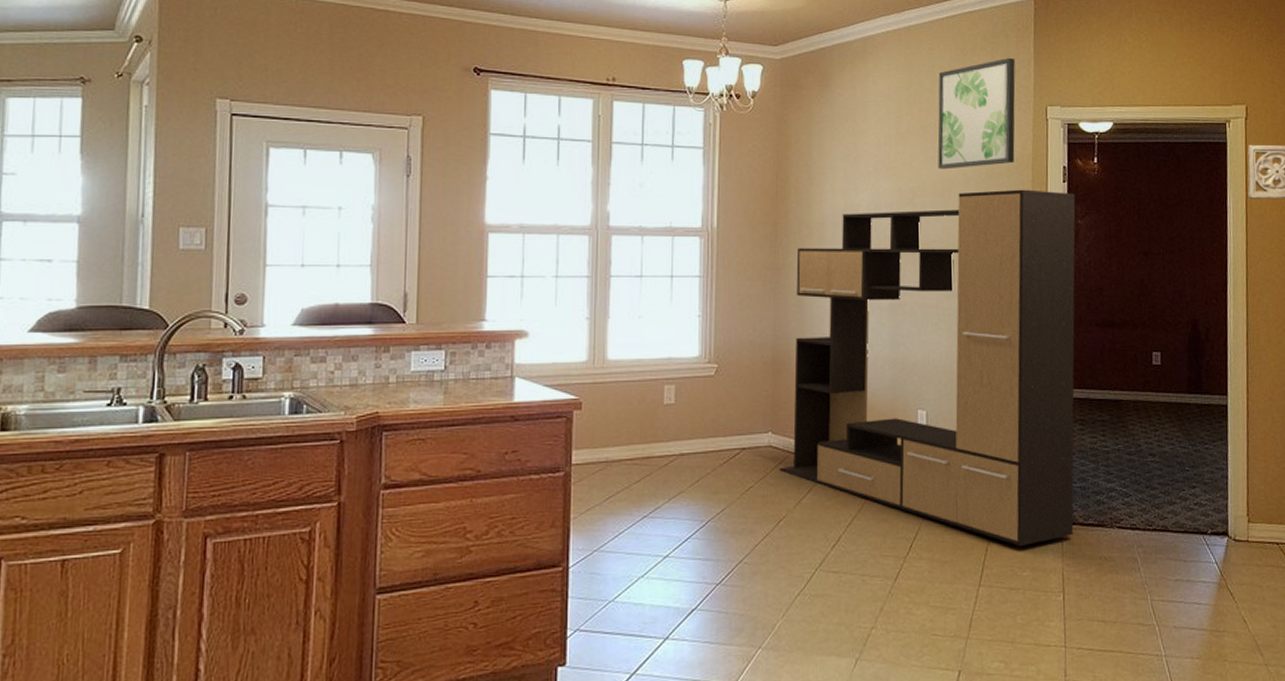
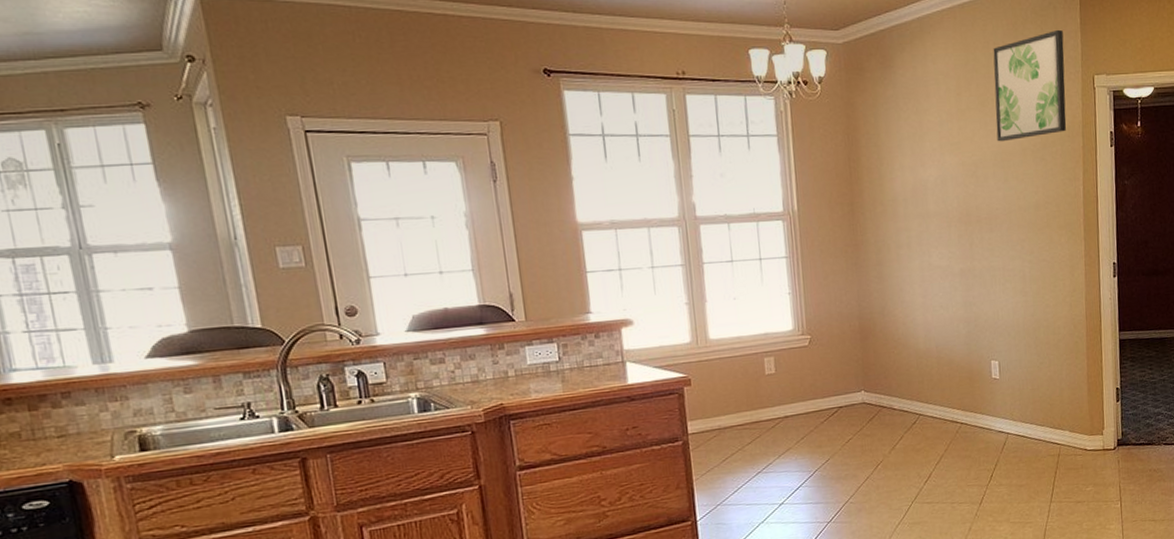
media console: present [779,189,1076,546] -> none [873,155,1128,467]

